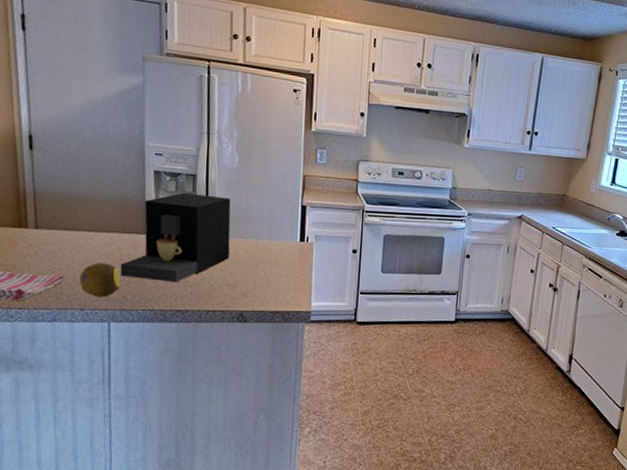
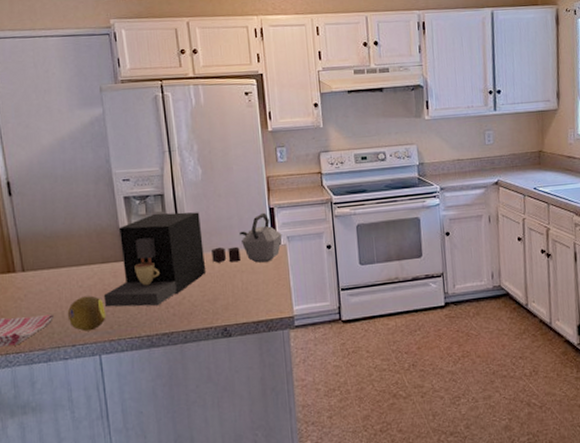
kettle: none [238,209,311,257] -> present [212,212,282,263]

